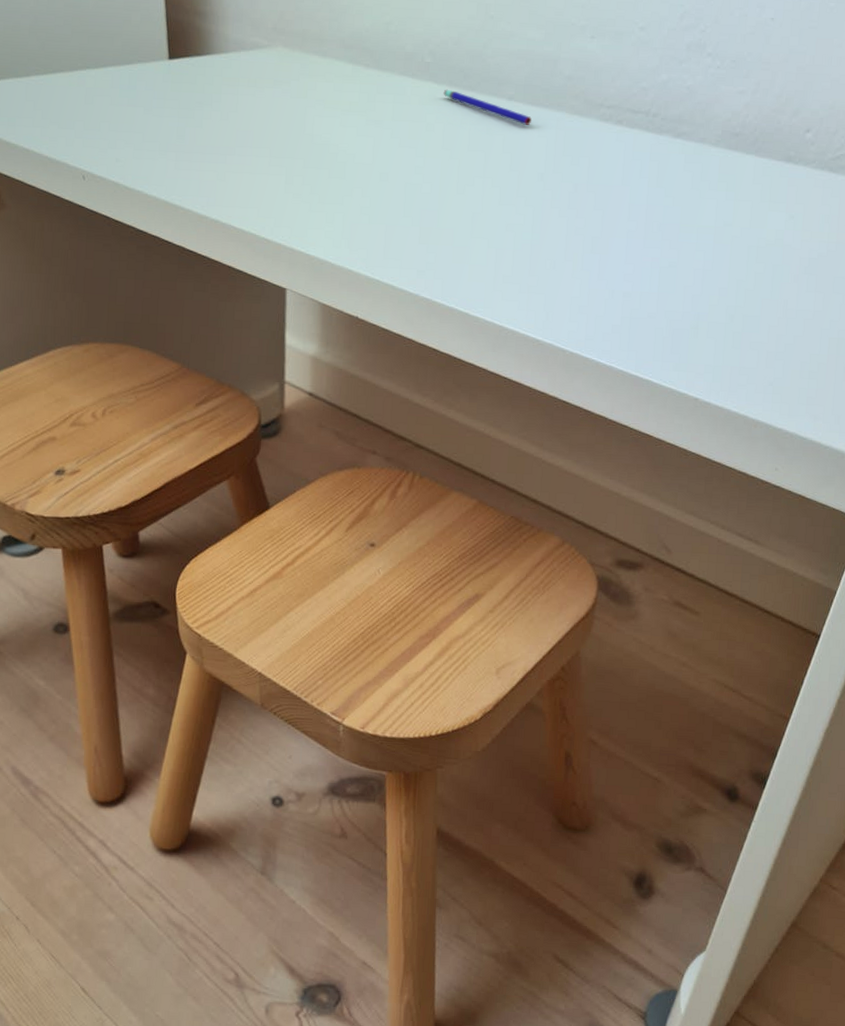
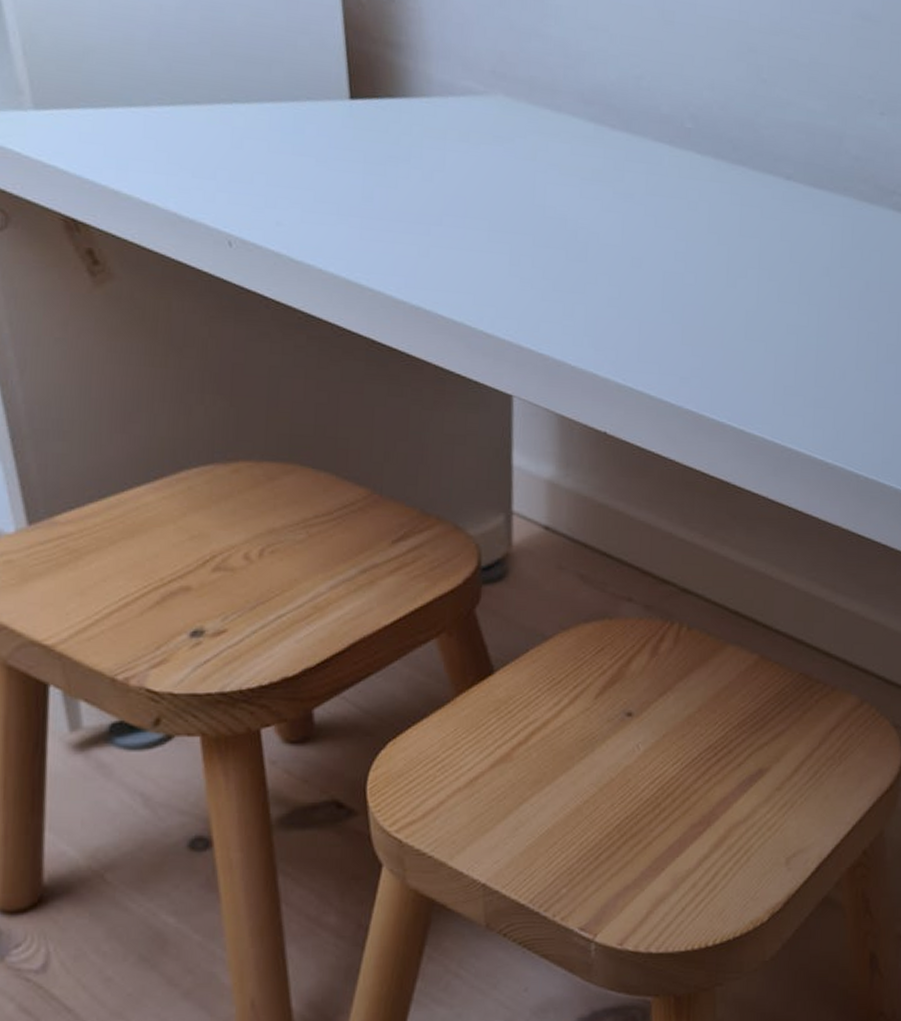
pen: present [443,89,532,125] -> none [708,161,814,210]

